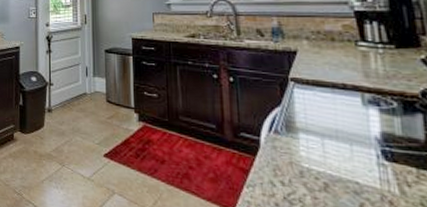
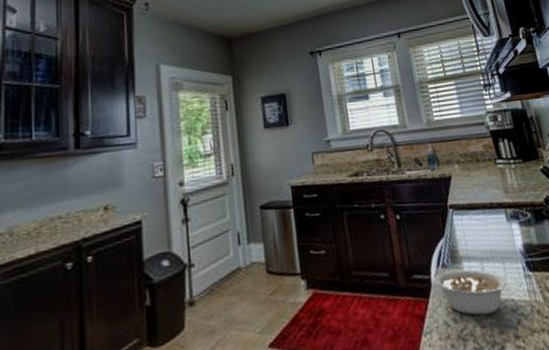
legume: none [263,138,356,189] -> present [433,269,511,316]

